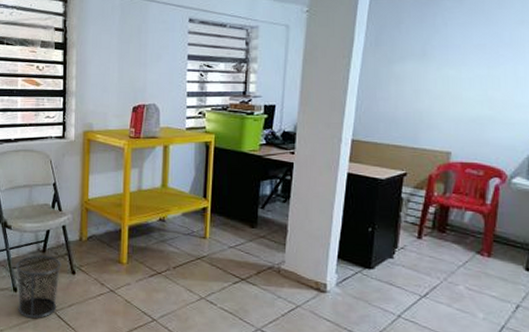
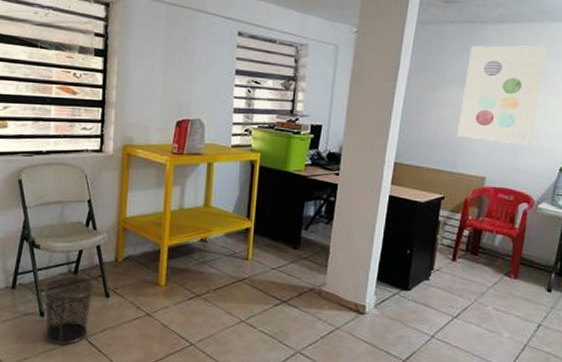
wall art: none [418,13,516,117] -> present [457,45,548,145]

